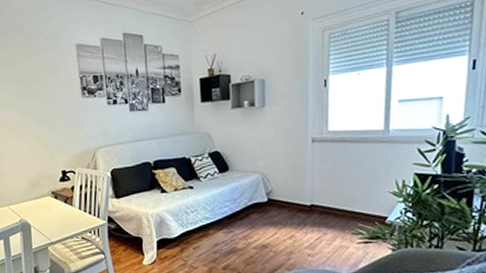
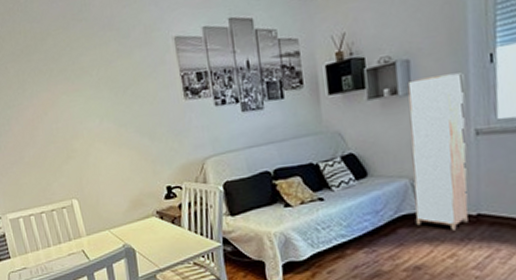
cabinet: none [262,93,305,217] -> present [407,73,469,230]

